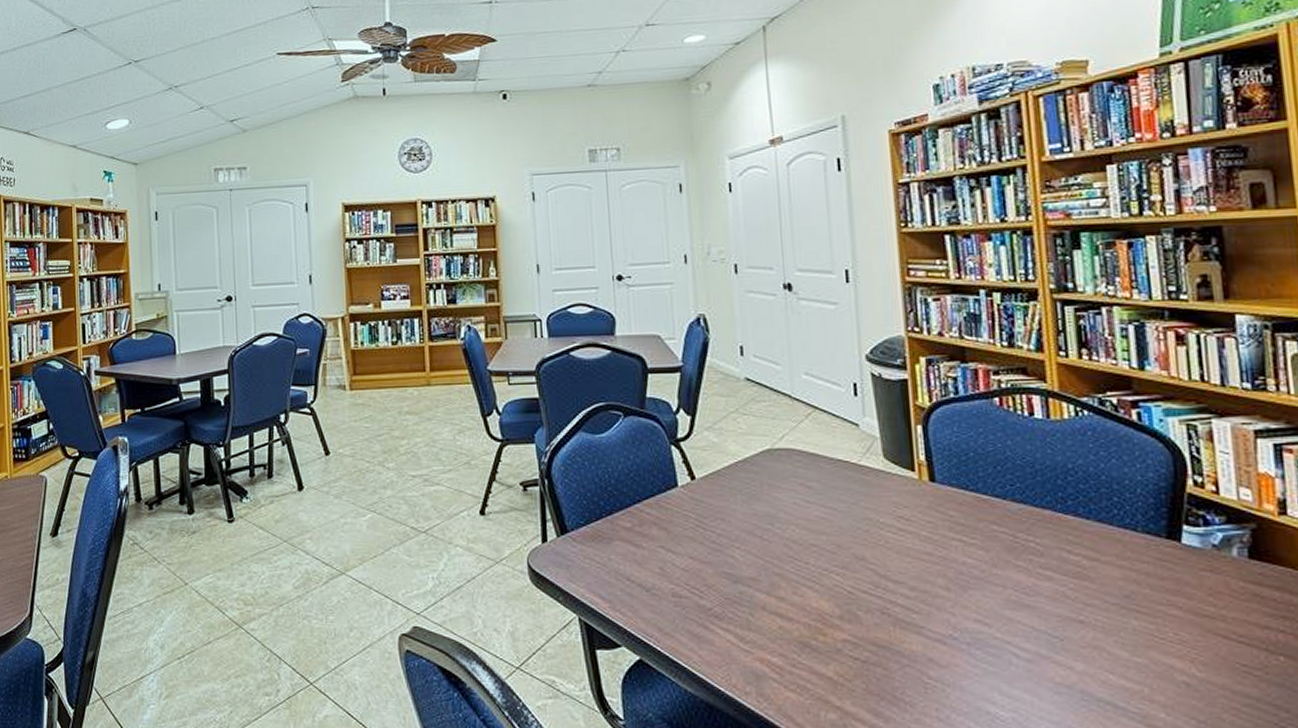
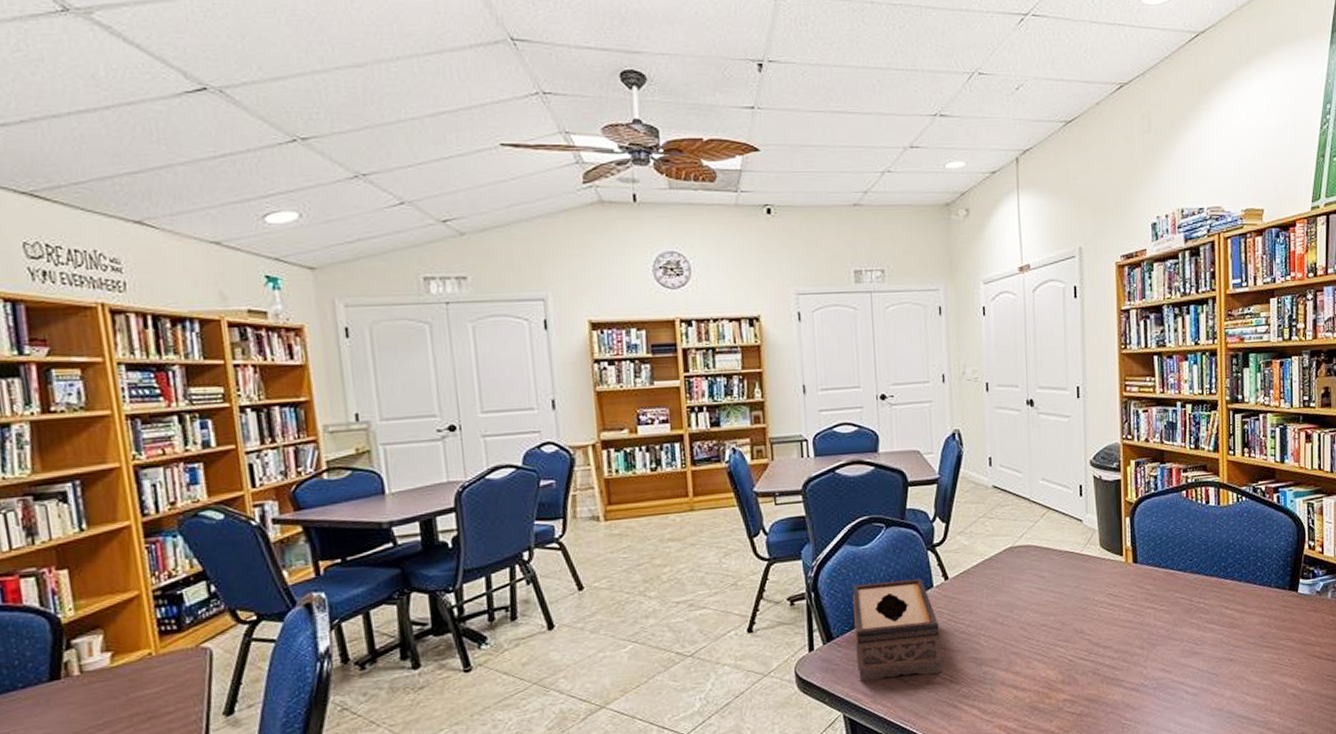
tissue box: none [588,475,691,586] -> present [852,578,943,682]

